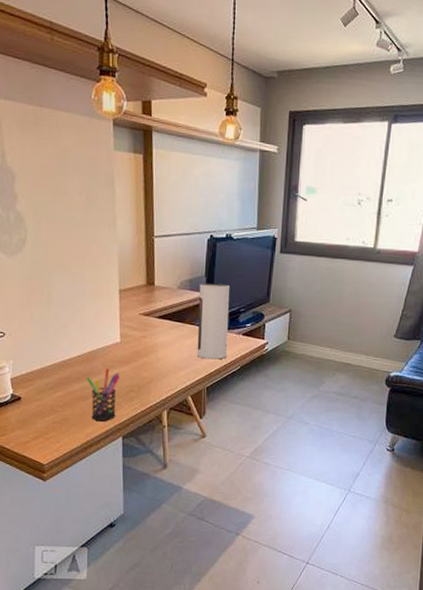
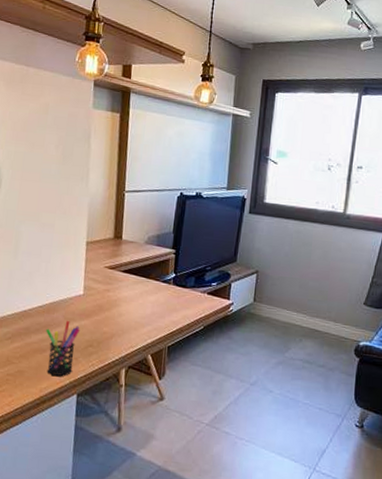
speaker: present [197,283,229,360] -> none [160,239,197,318]

